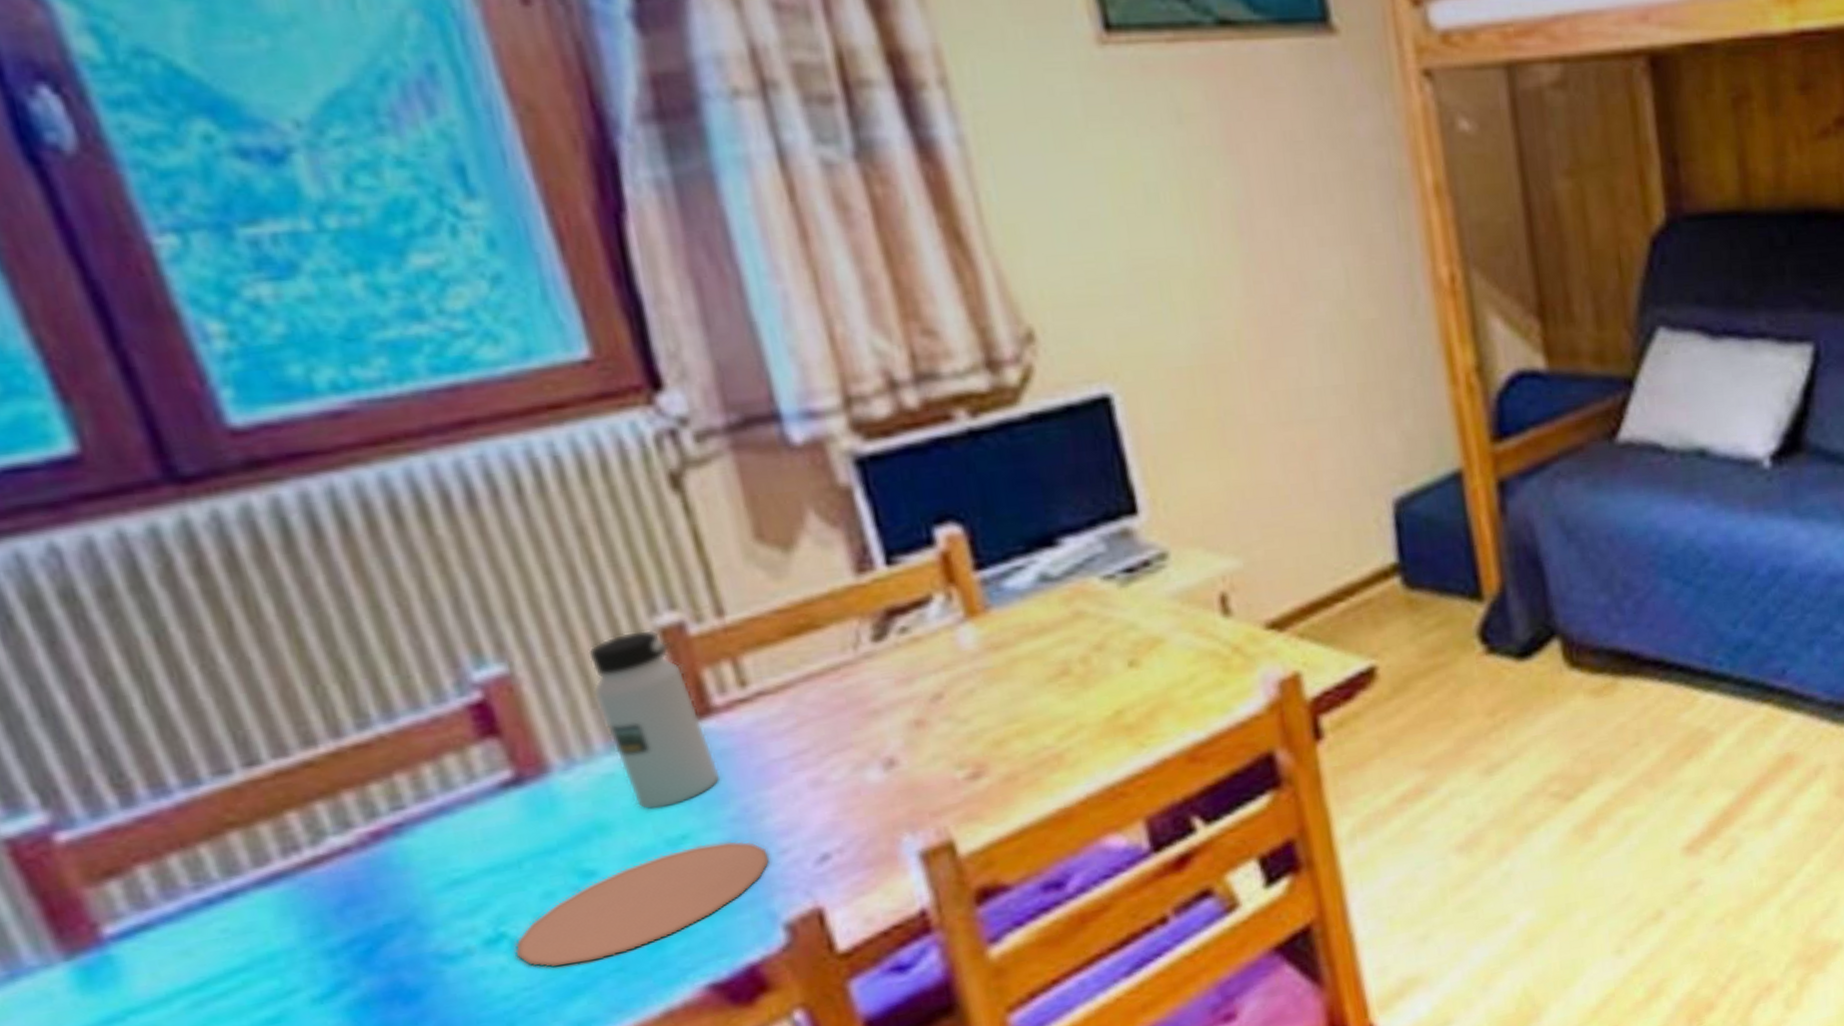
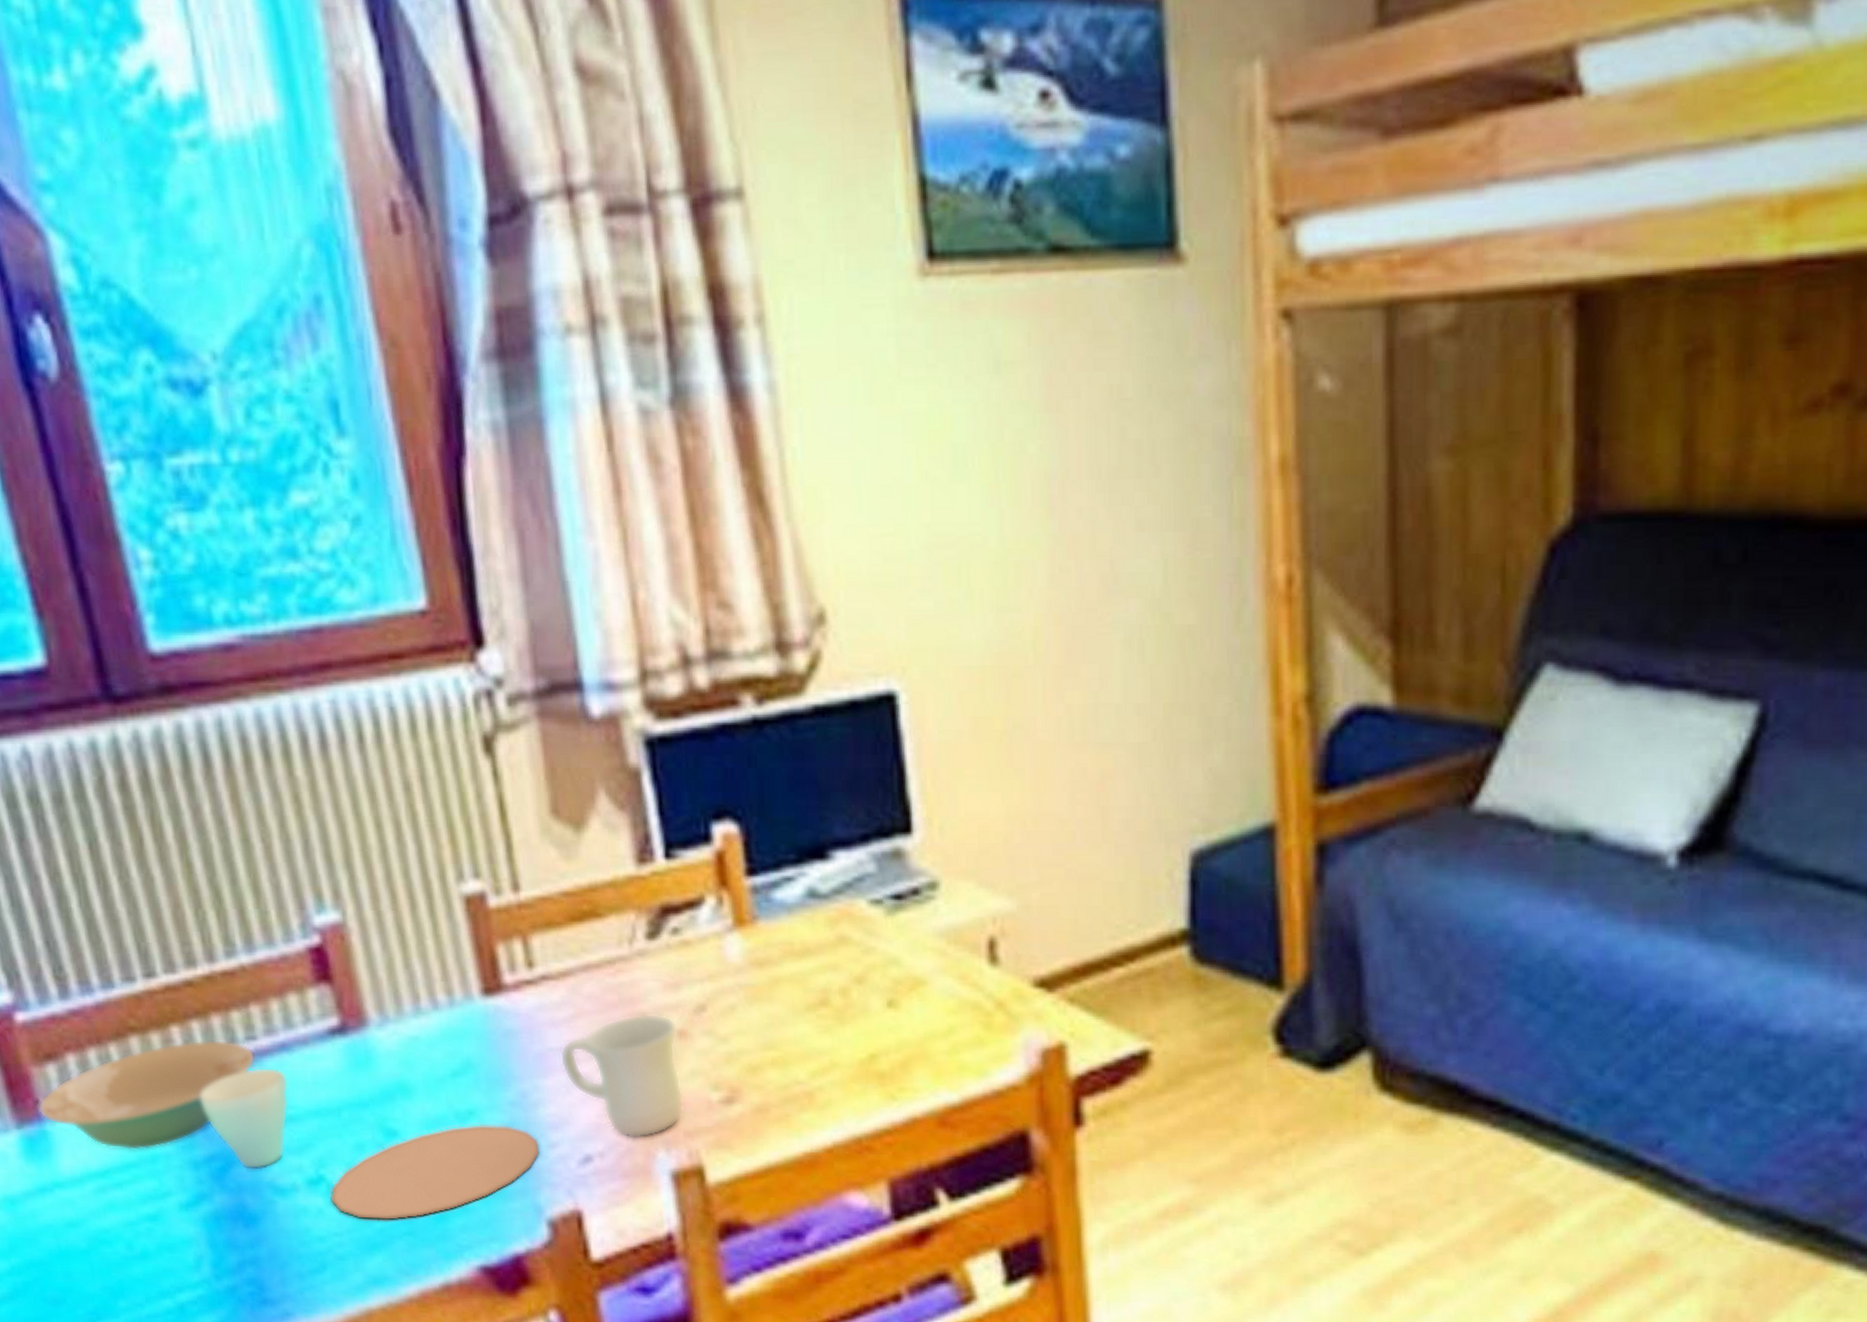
bowl: none [96,814,406,958] -> present [38,1039,256,1150]
cup: none [329,833,454,945] -> present [198,1067,289,1170]
water bottle: present [587,629,722,810] -> none [404,895,506,1080]
mug: none [784,708,929,829] -> present [559,1013,685,1139]

